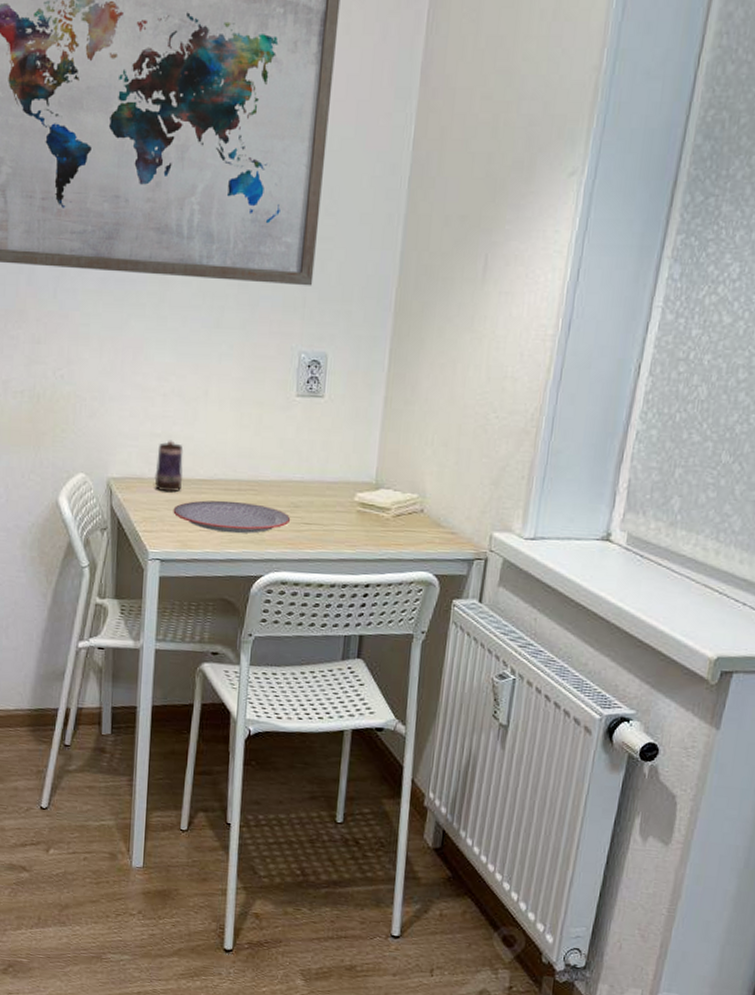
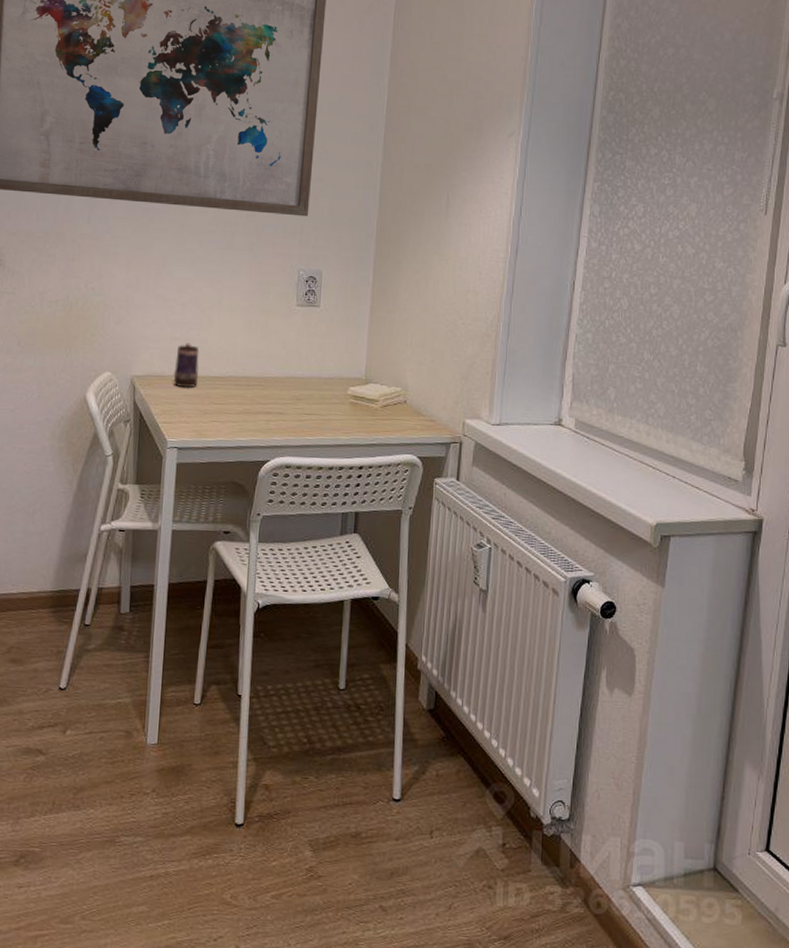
plate: present [173,500,291,534] -> none [189,394,294,424]

